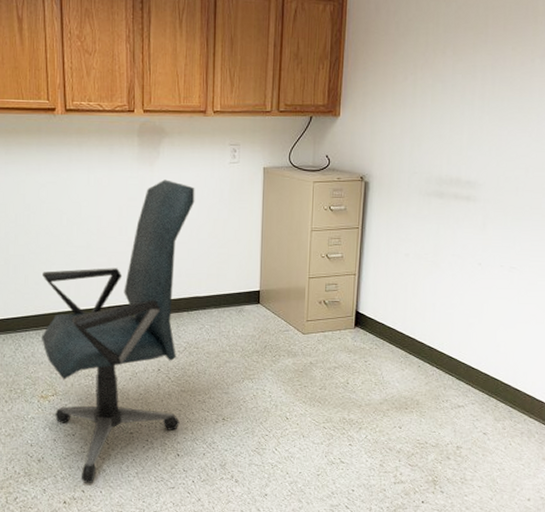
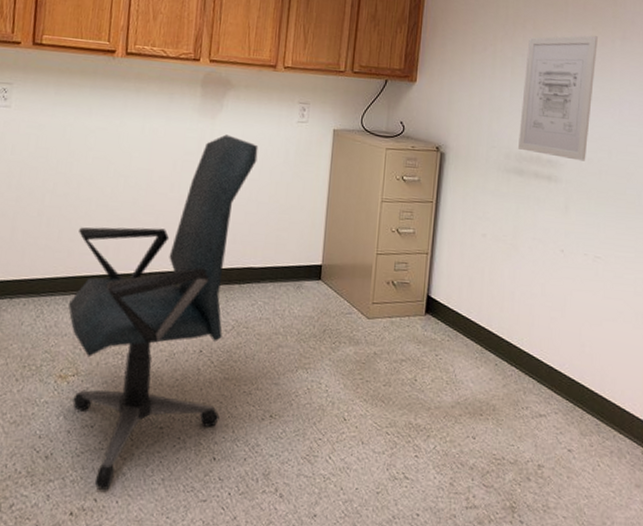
wall art: none [439,56,518,180] -> present [518,35,598,161]

